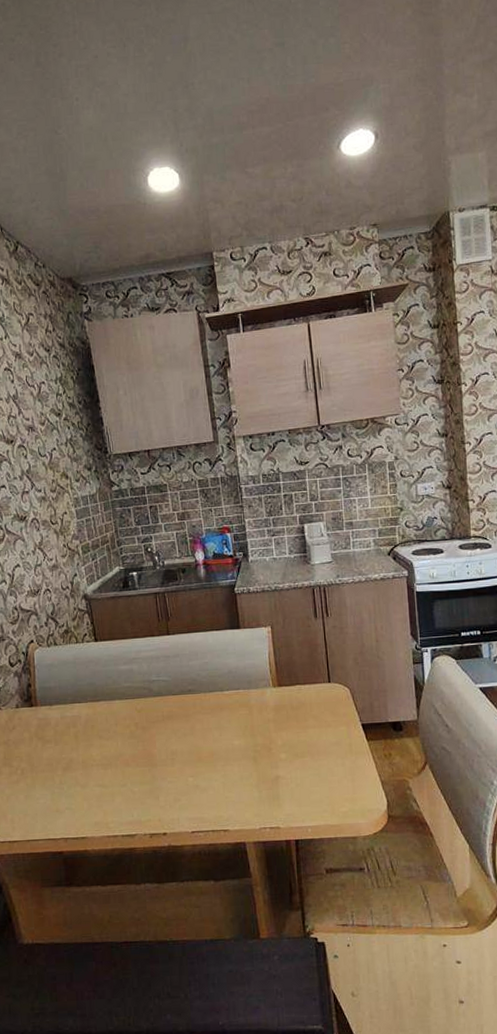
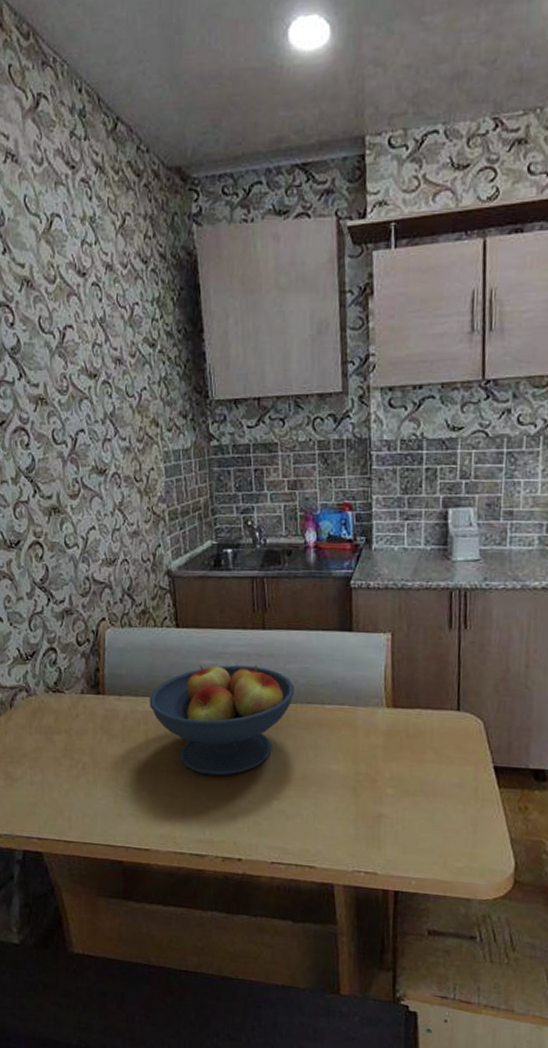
fruit bowl: none [76,665,199,764] -> present [149,665,295,776]

